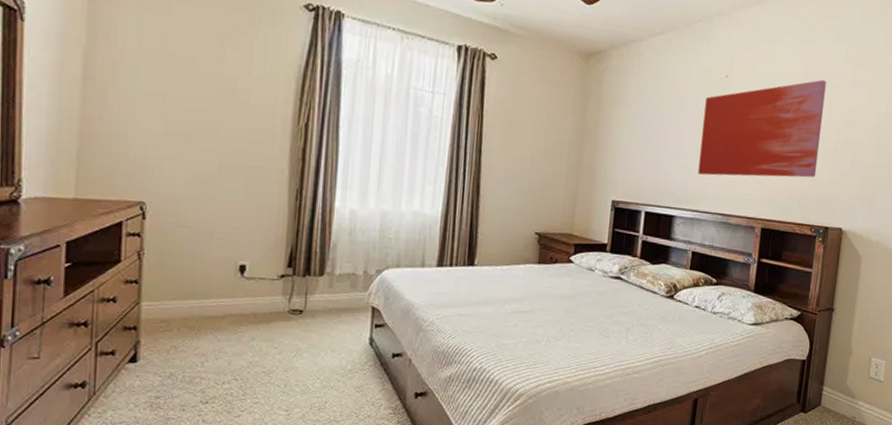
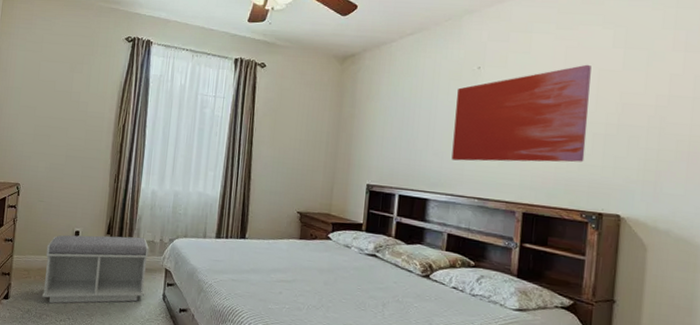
bench: none [191,269,348,363] -> present [41,235,149,304]

